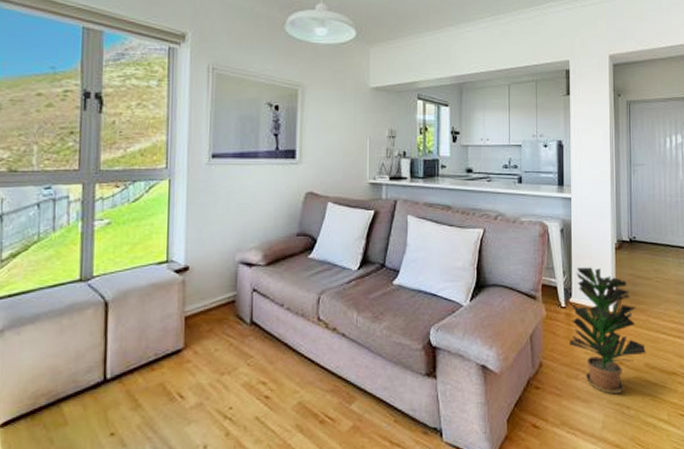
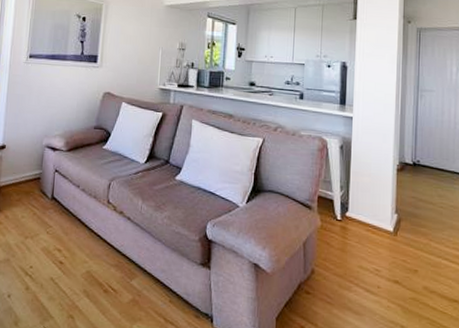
potted plant: present [569,267,646,395] -> none [343,184,425,312]

